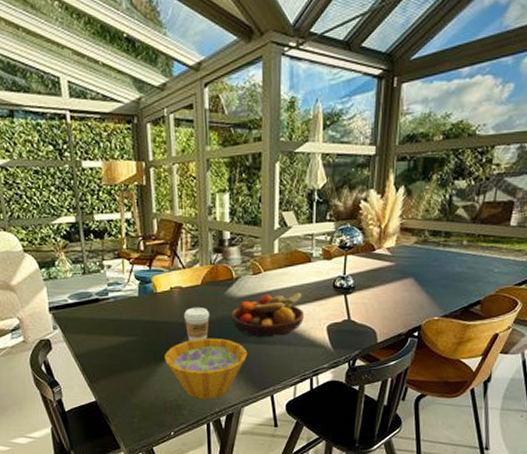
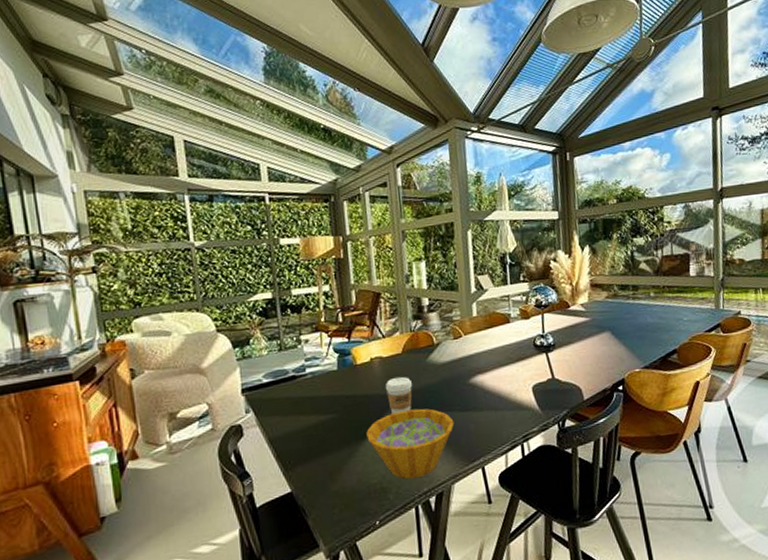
fruit bowl: present [231,292,305,337] -> none [434,353,509,404]

